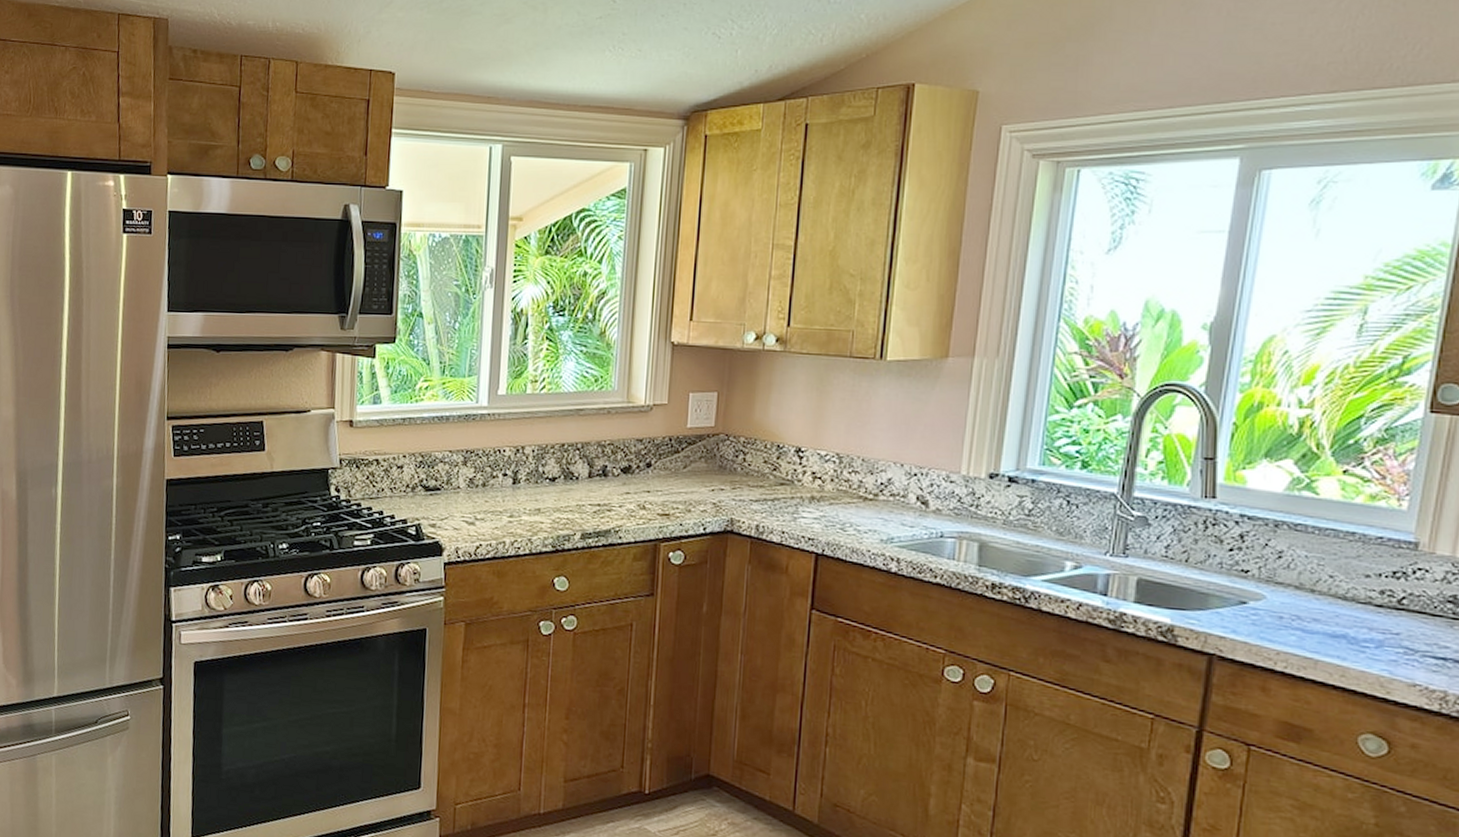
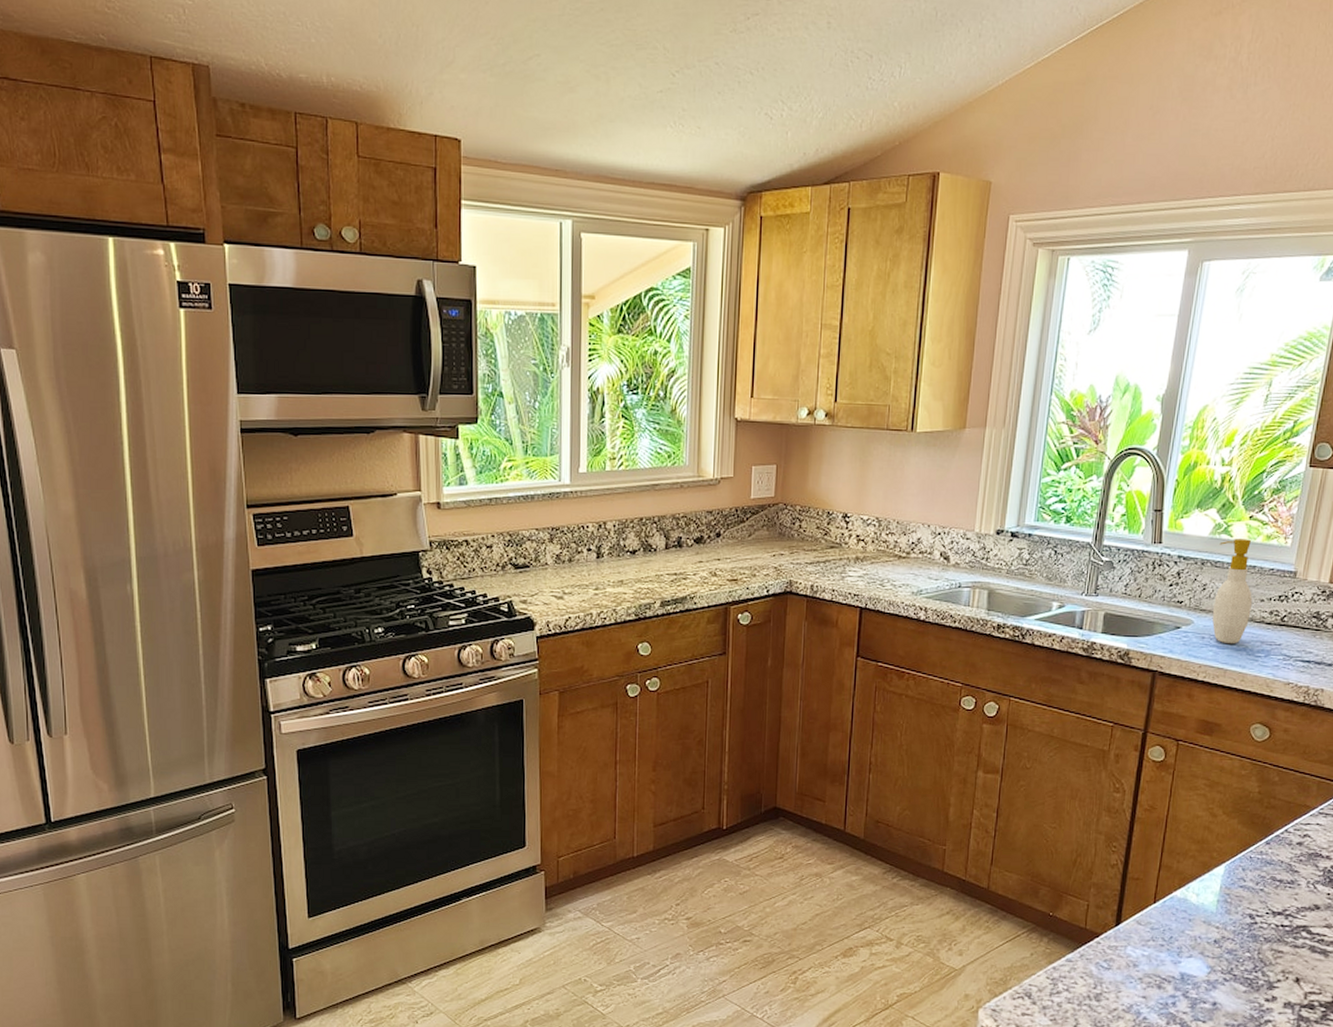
soap bottle: none [1294,497,1352,629] -> present [1212,539,1252,645]

